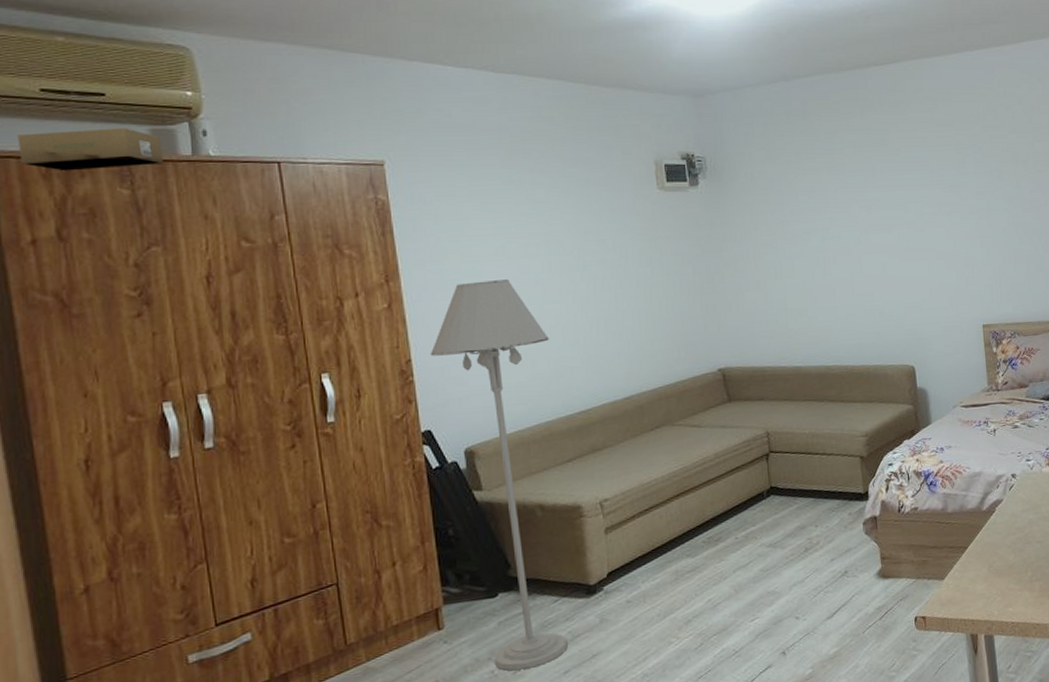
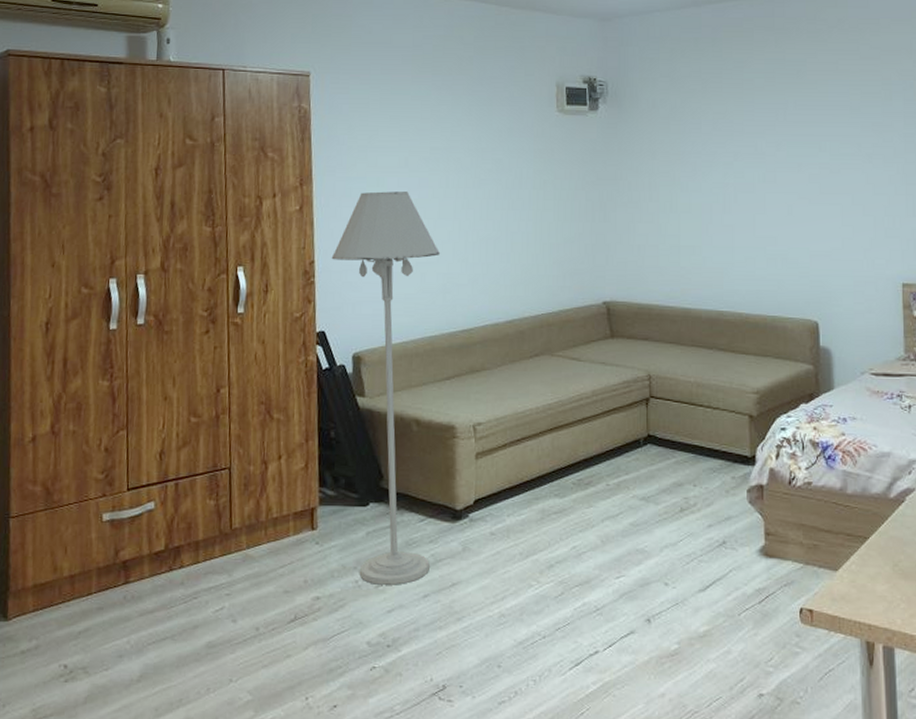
box: present [17,128,164,172] -> none [30,34,135,70]

